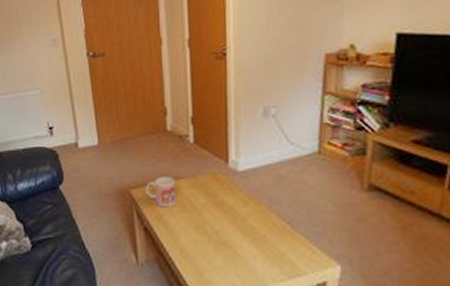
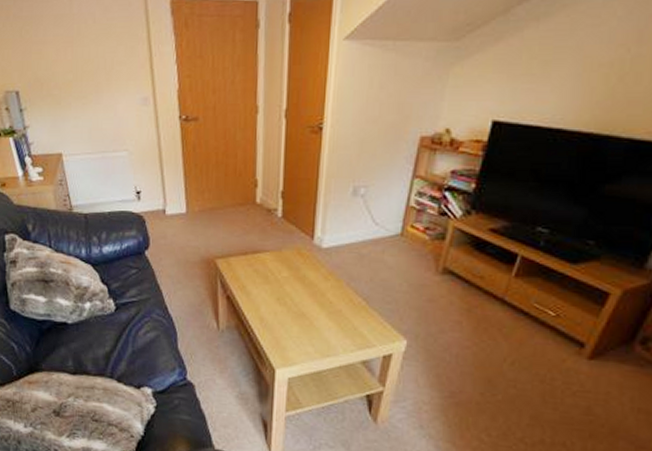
mug: present [146,176,176,208] -> none [231,248,260,279]

